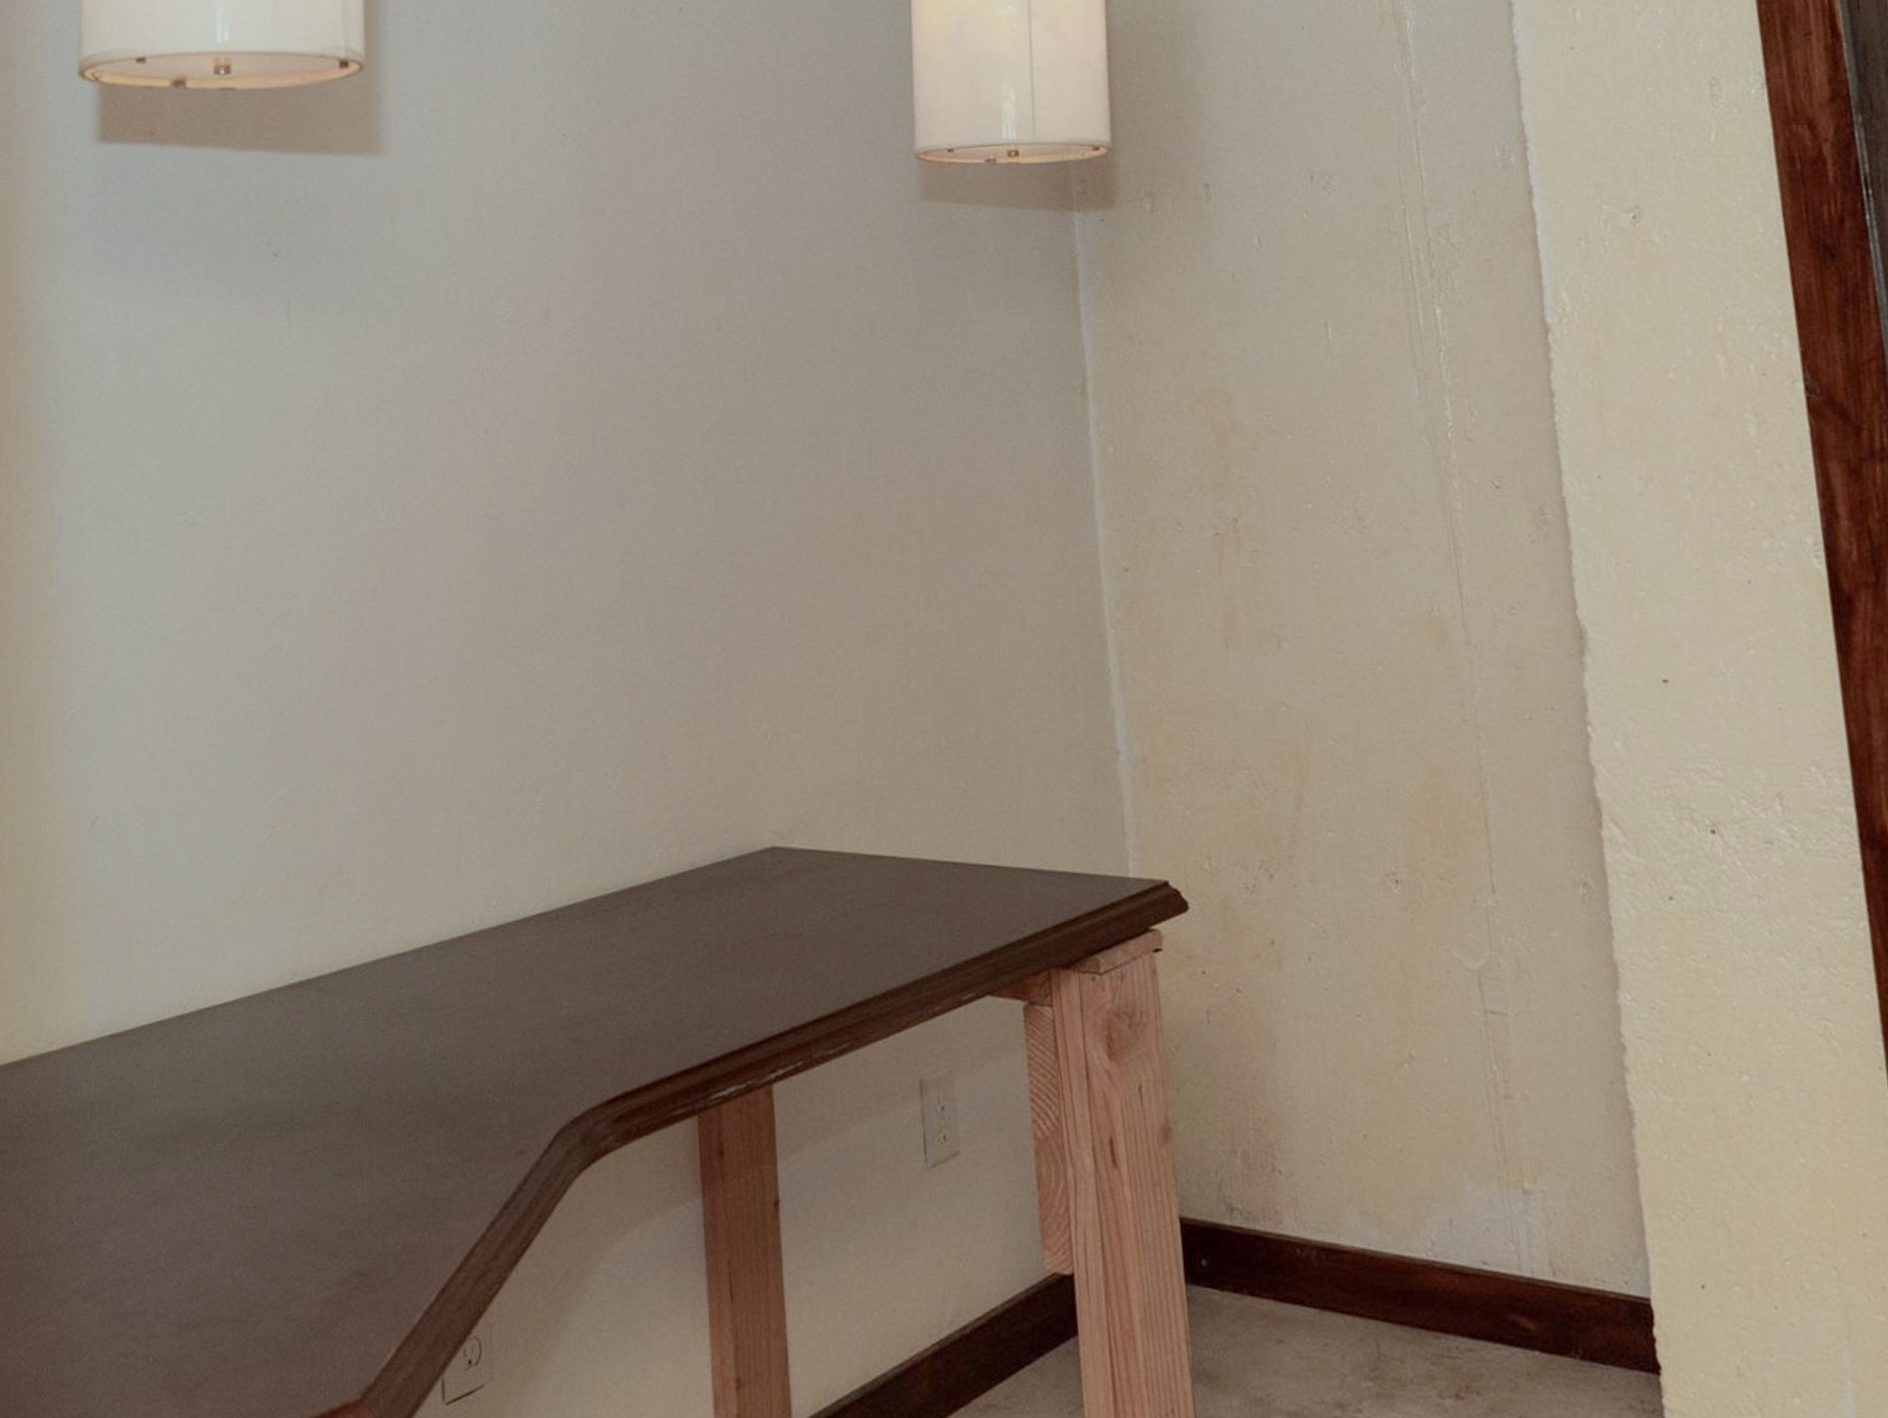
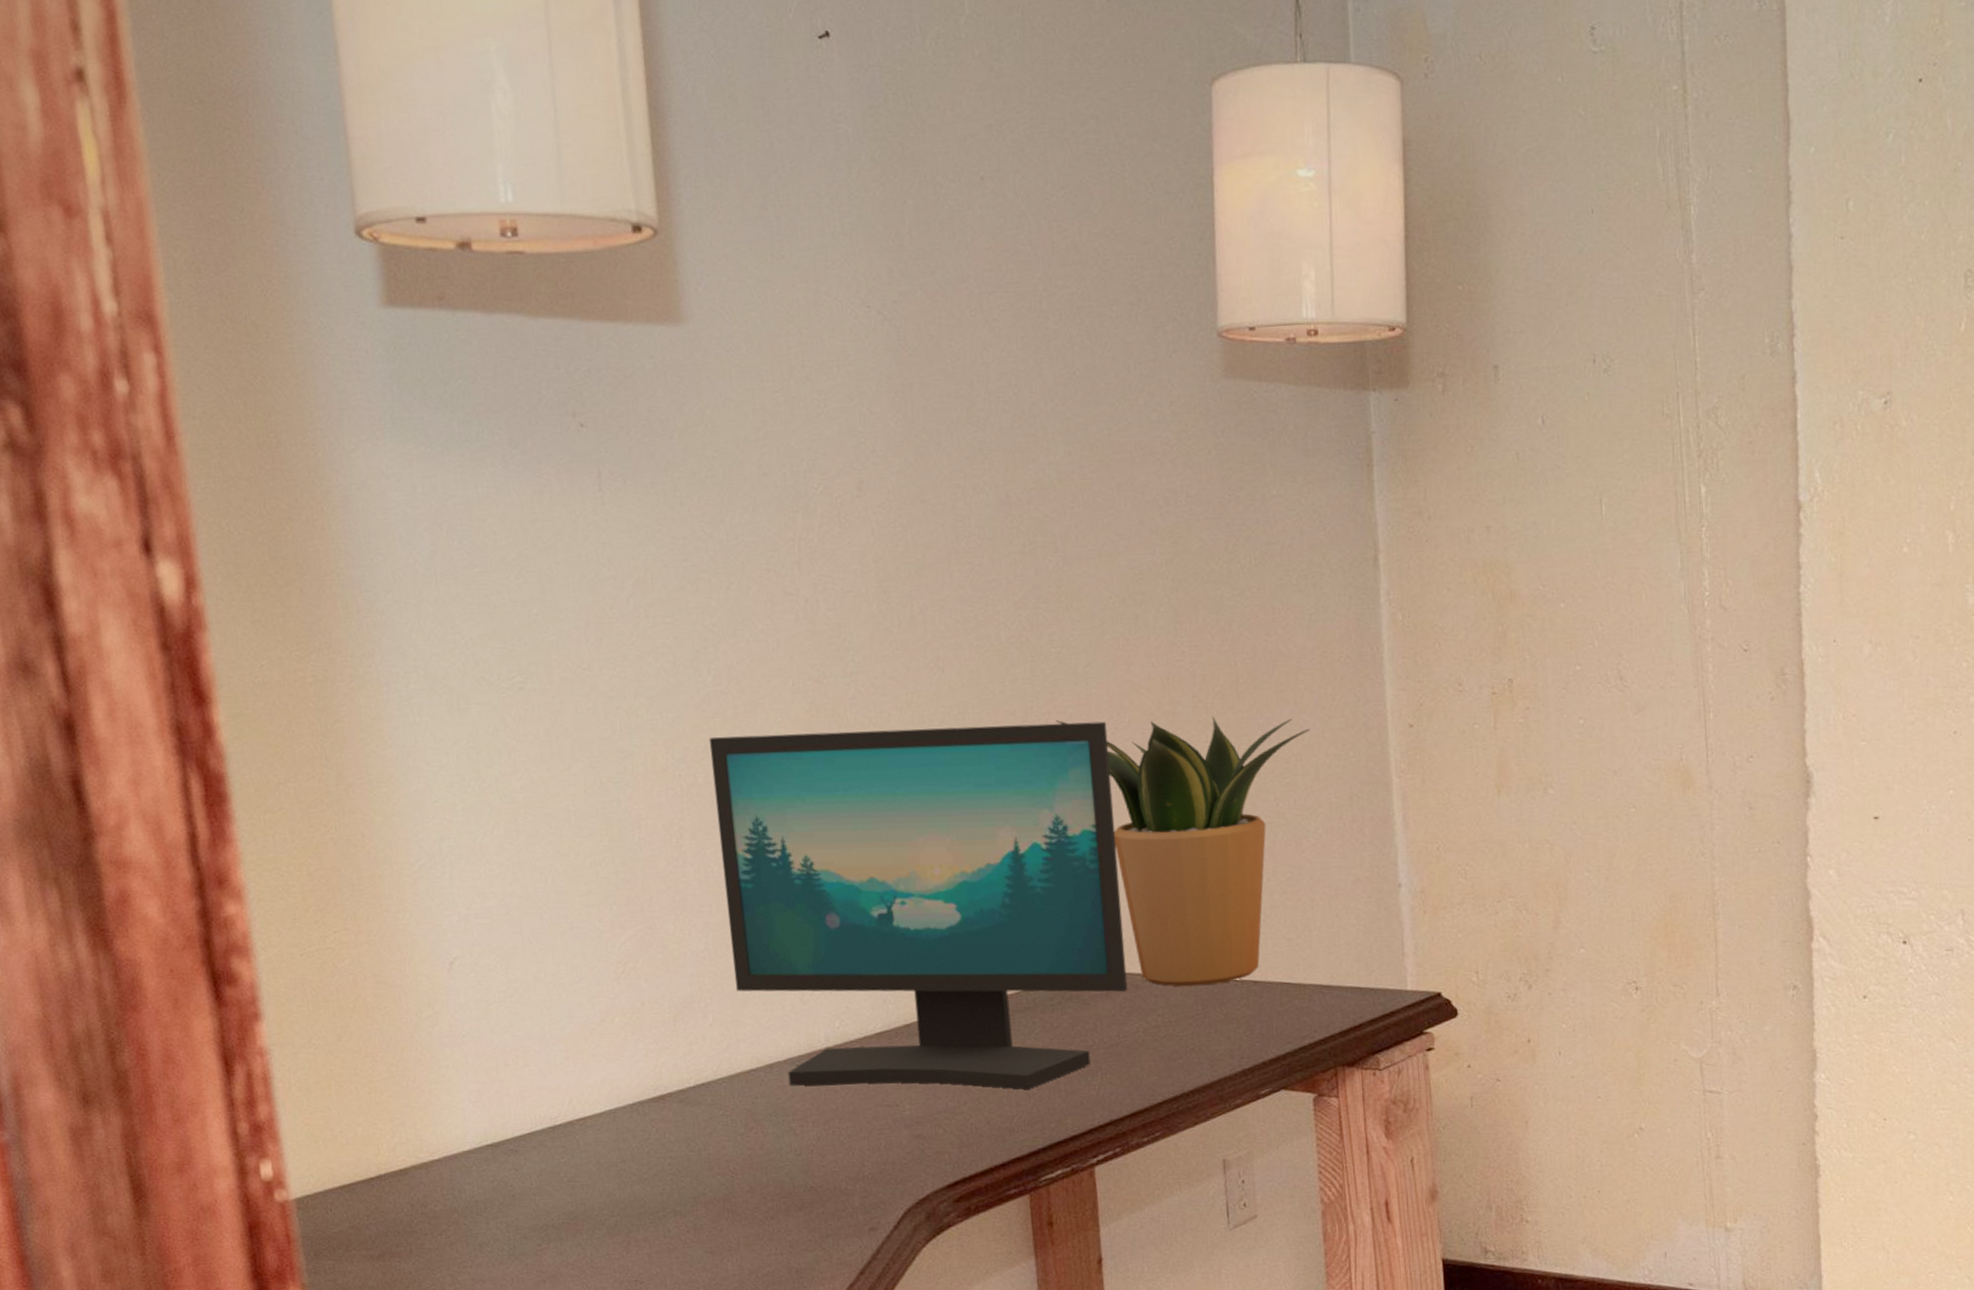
computer monitor: none [378,563,814,986] -> present [708,721,1128,1090]
potted plant: none [740,558,1015,868] -> present [1055,716,1310,987]

